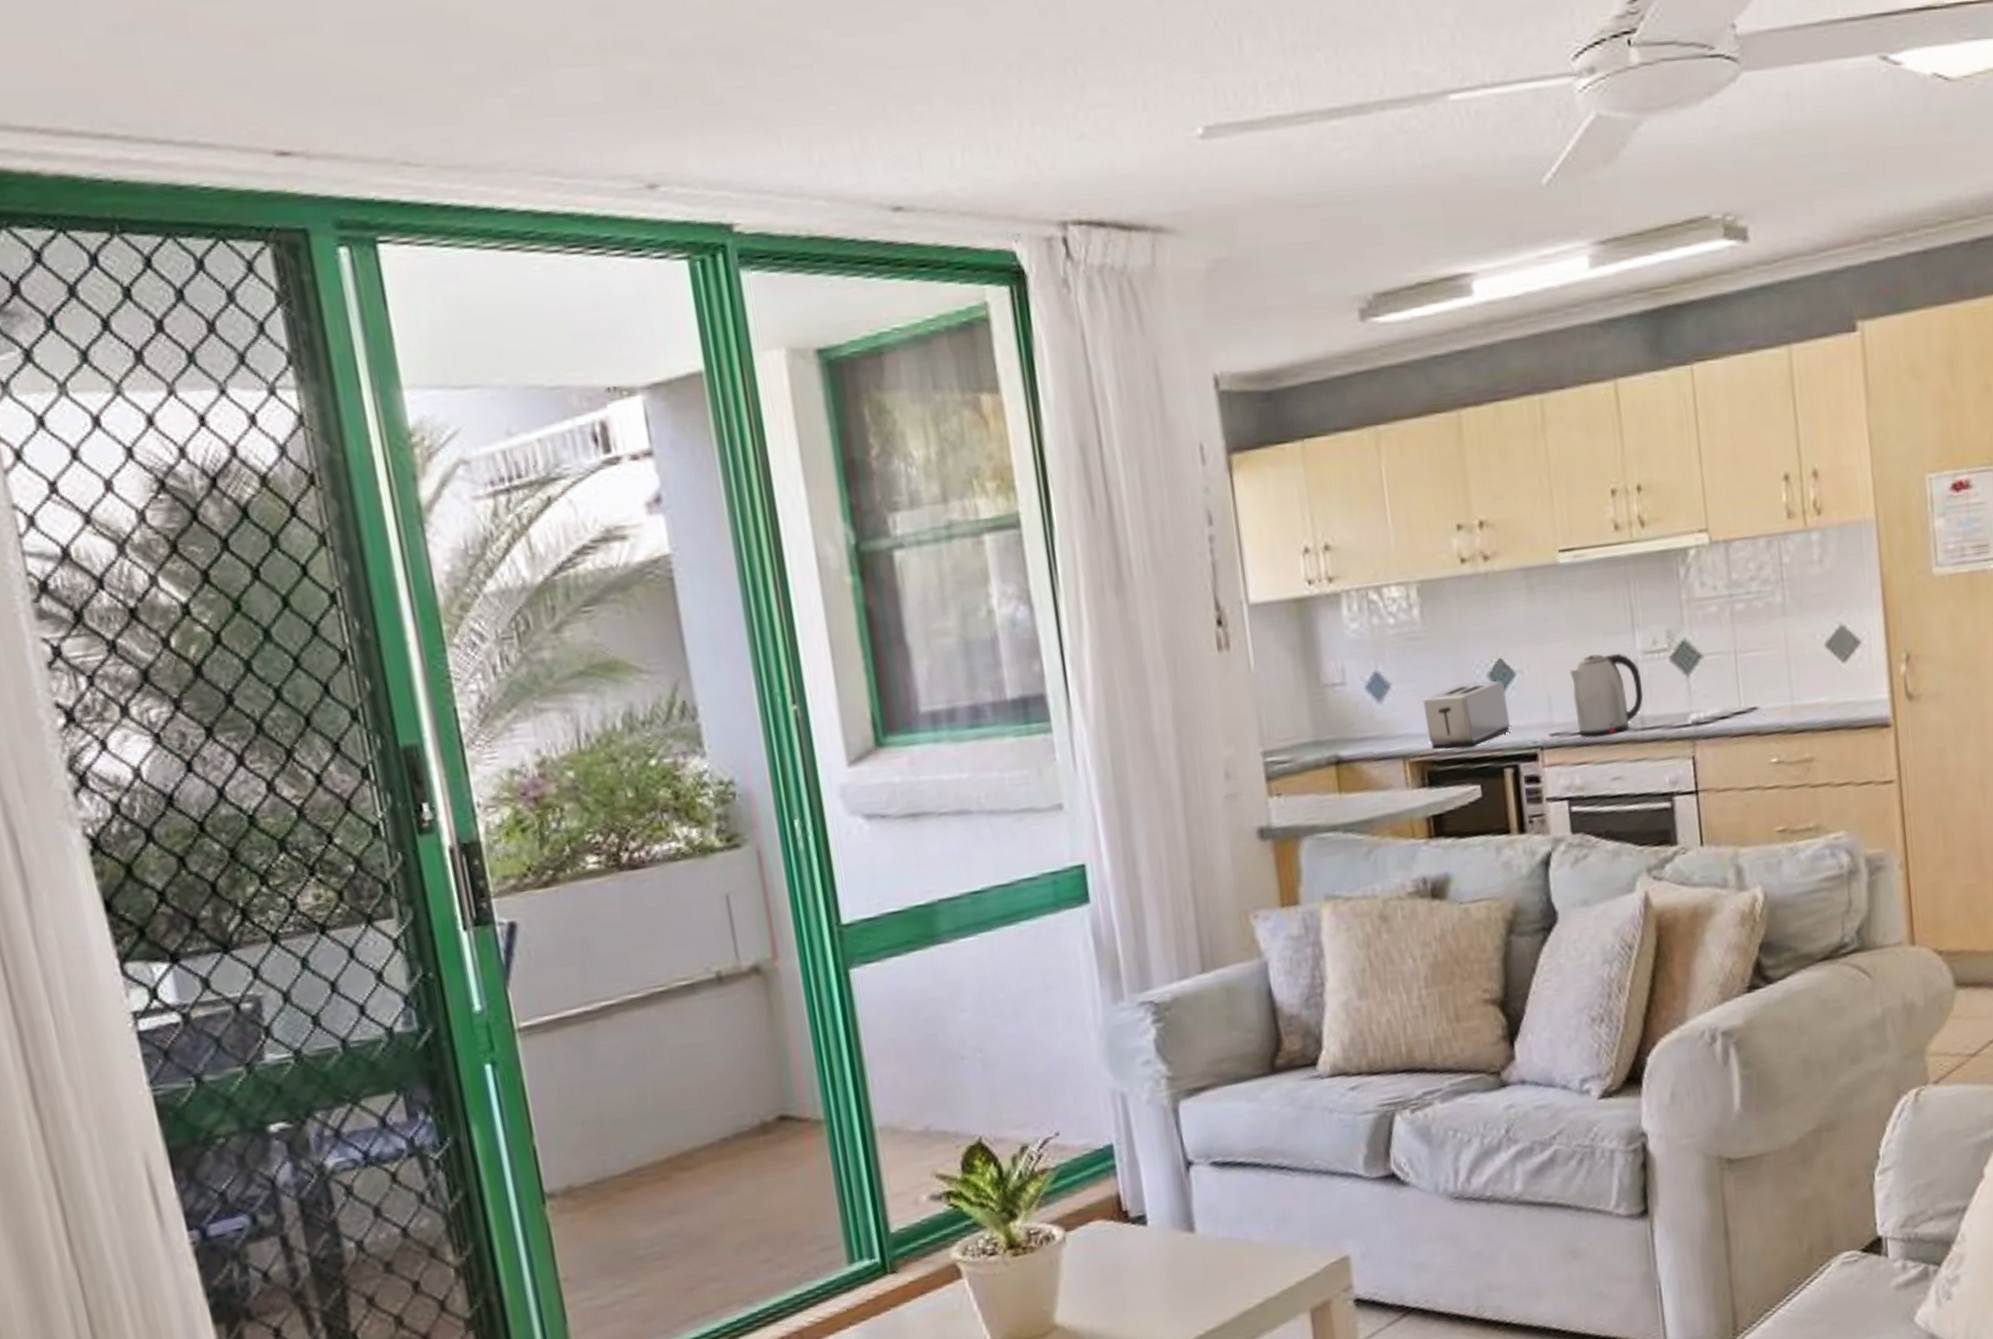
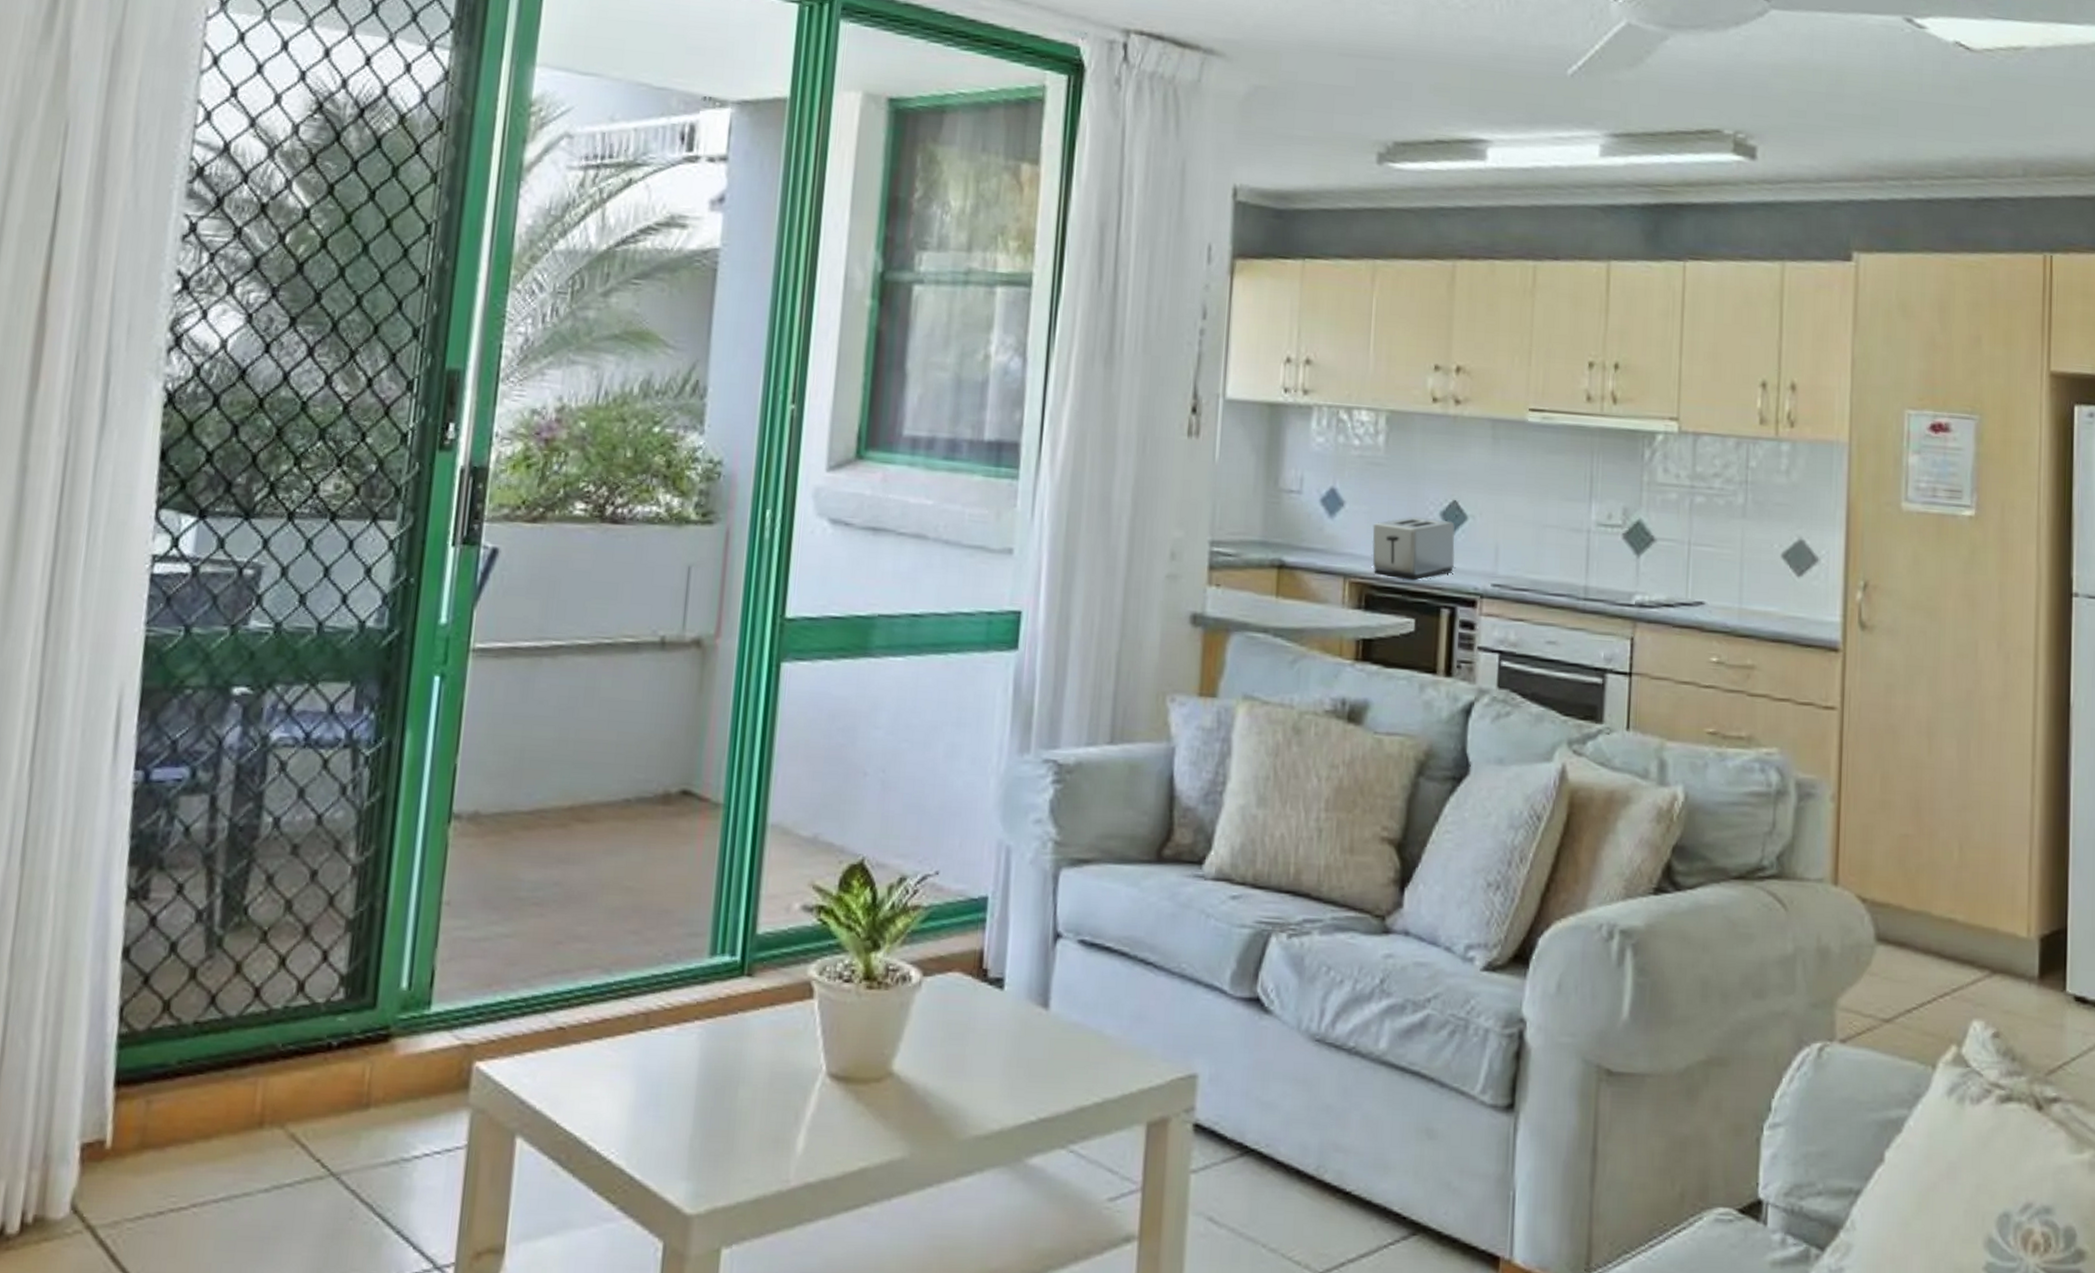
kettle: present [1570,653,1643,739] -> none [1520,516,1591,599]

